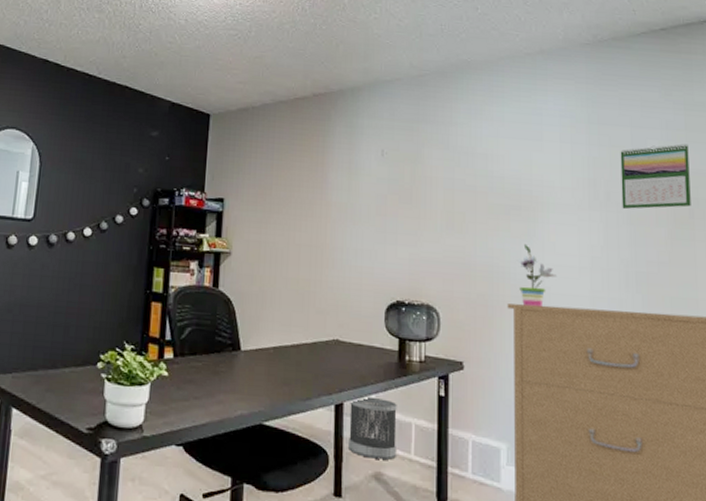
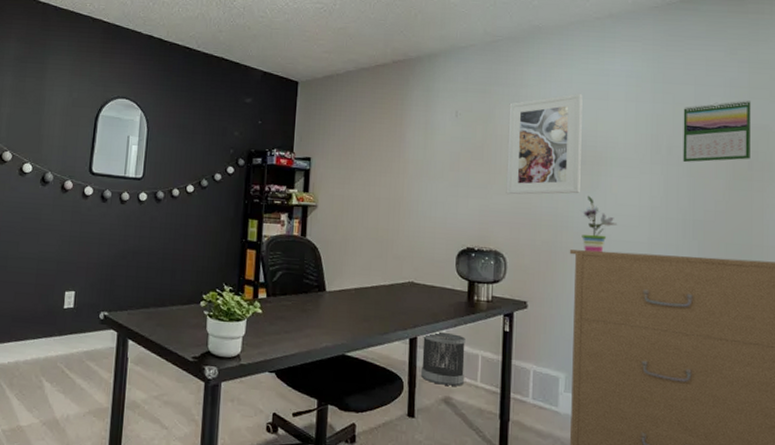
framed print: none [437,132,516,243] -> present [506,93,583,195]

